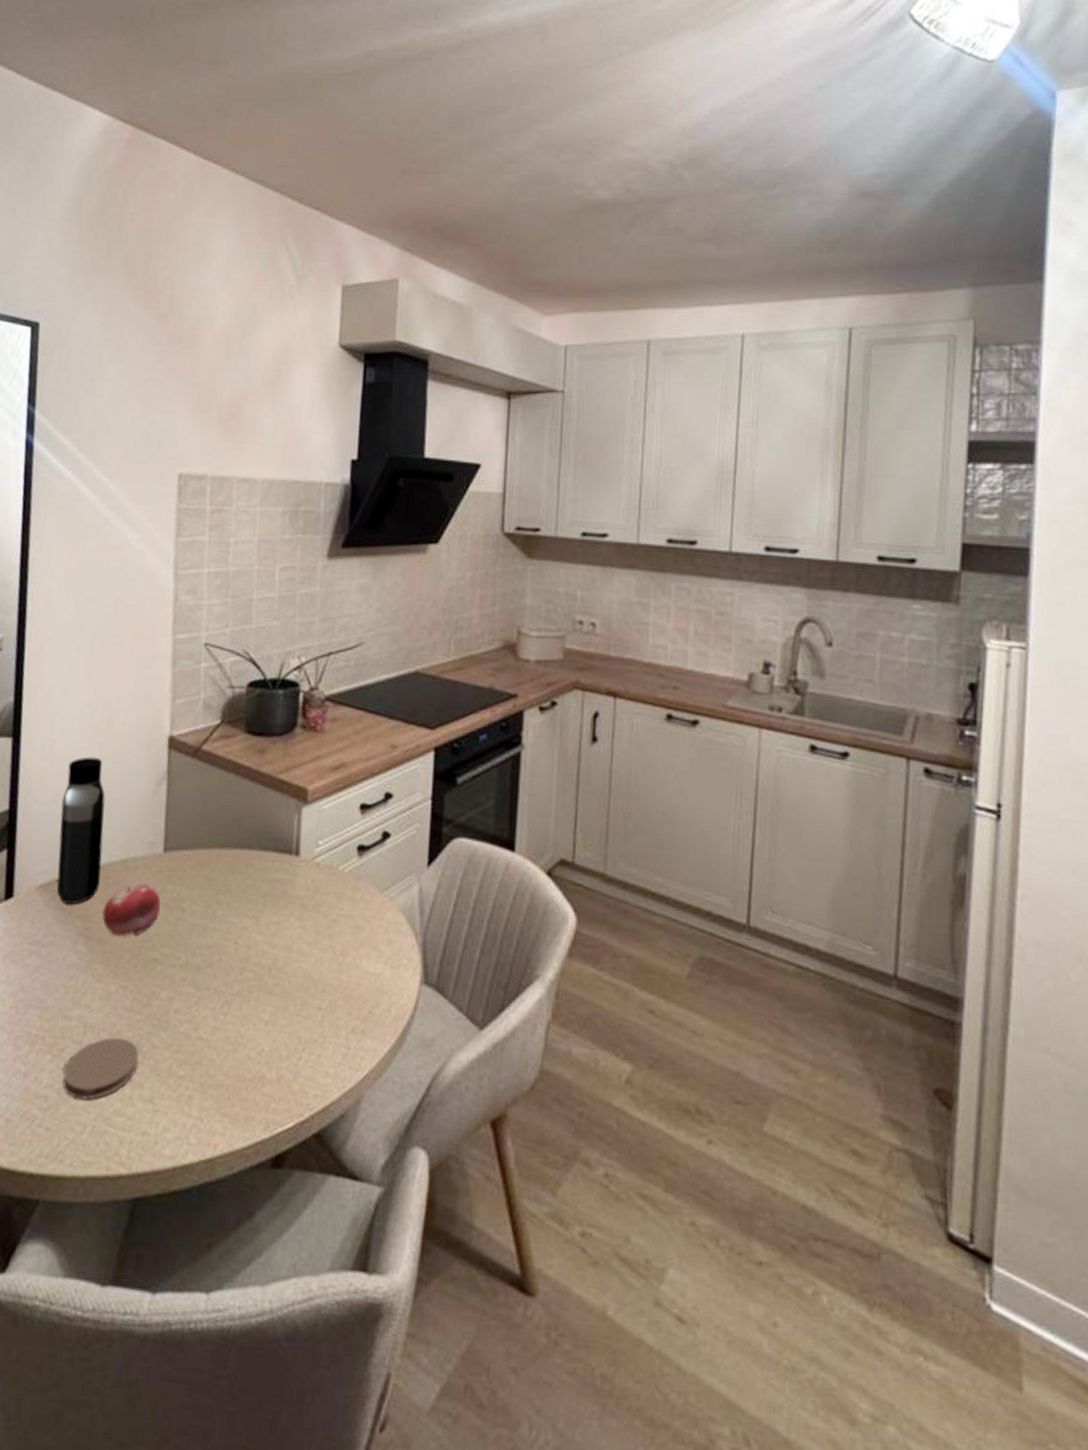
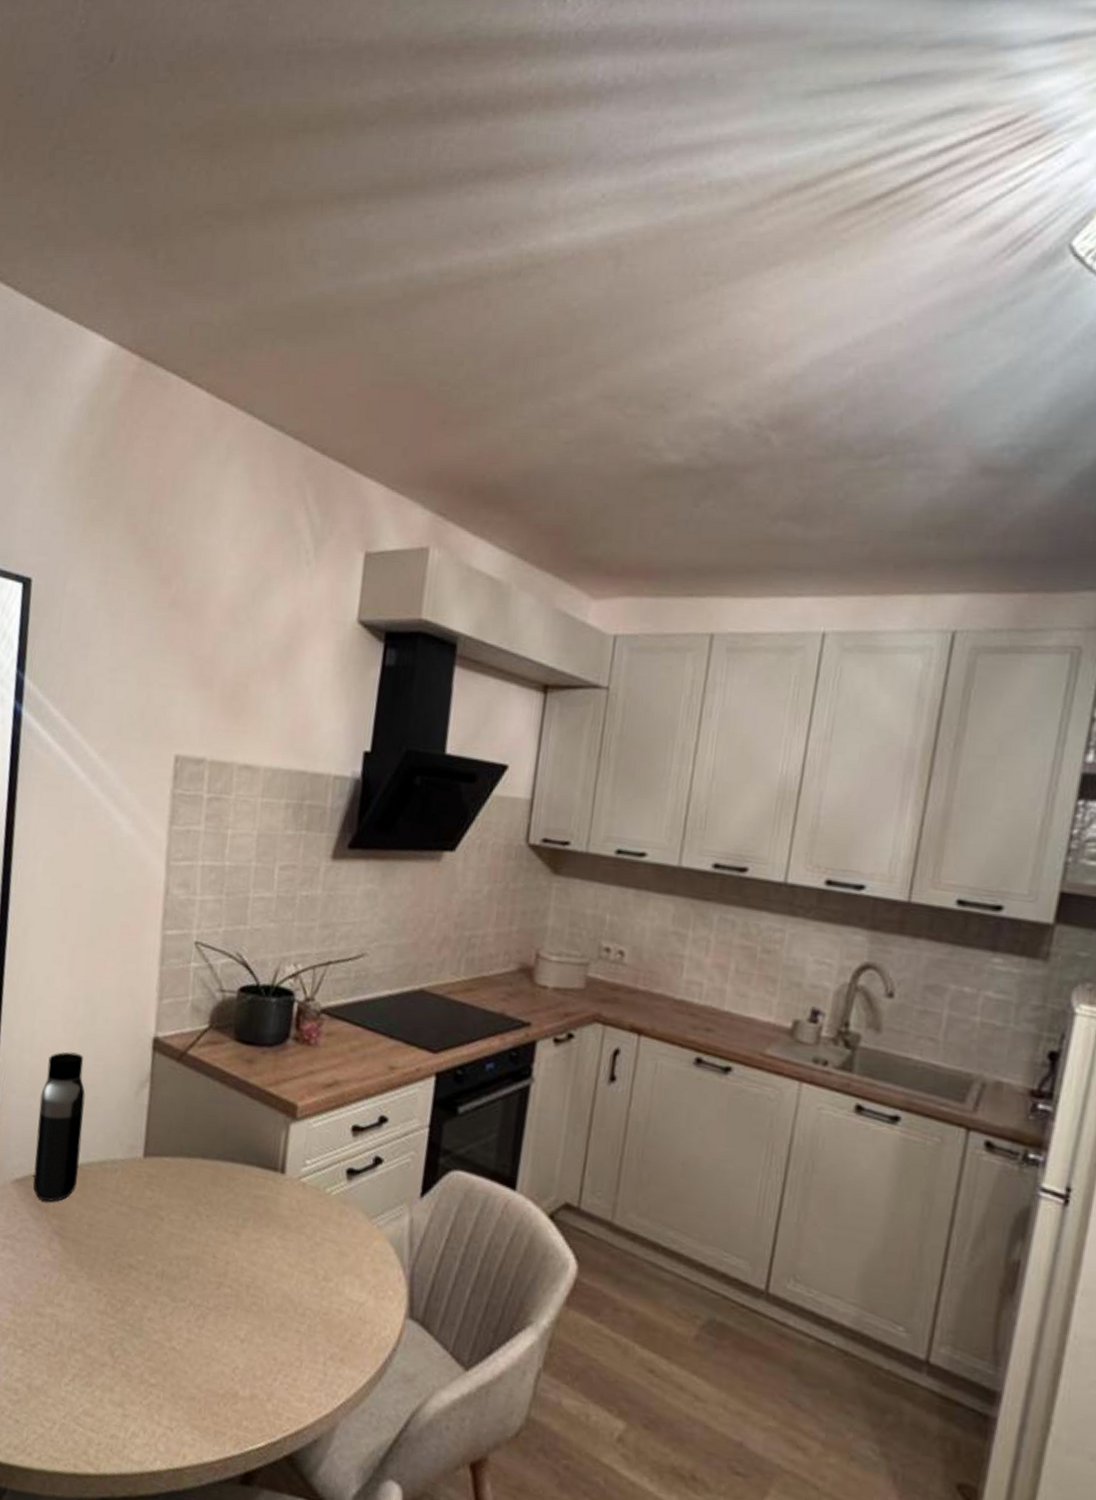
coaster: present [63,1037,139,1100] -> none [33,1338,111,1398]
fruit: present [102,883,160,936] -> none [78,1187,138,1239]

